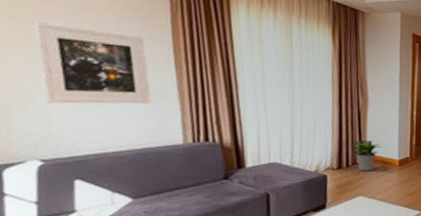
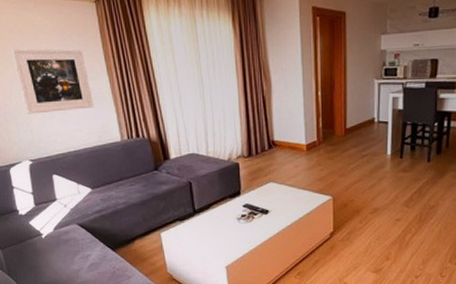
potted plant: present [350,140,381,172] -> none [258,127,288,158]

